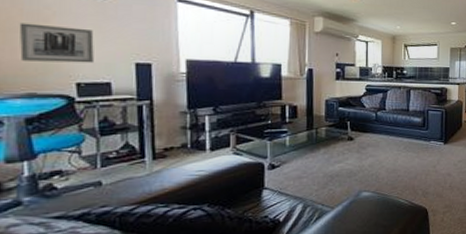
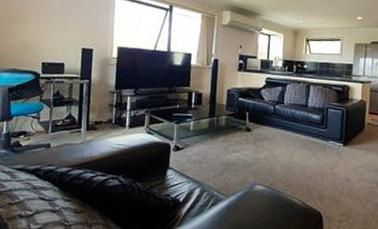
wall art: present [19,23,94,64] -> none [10,14,57,47]

